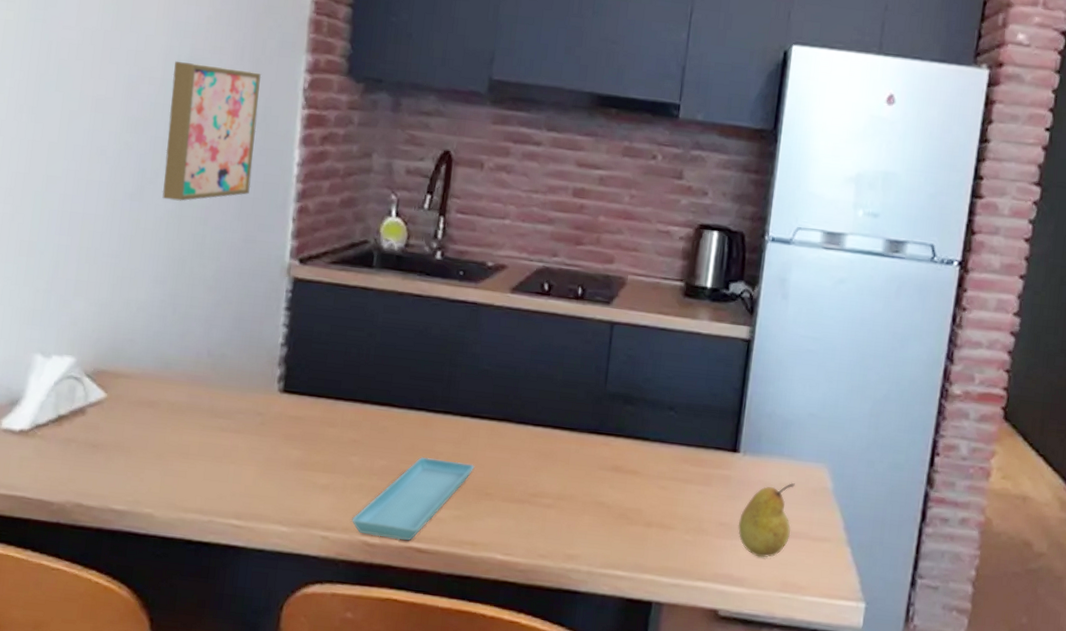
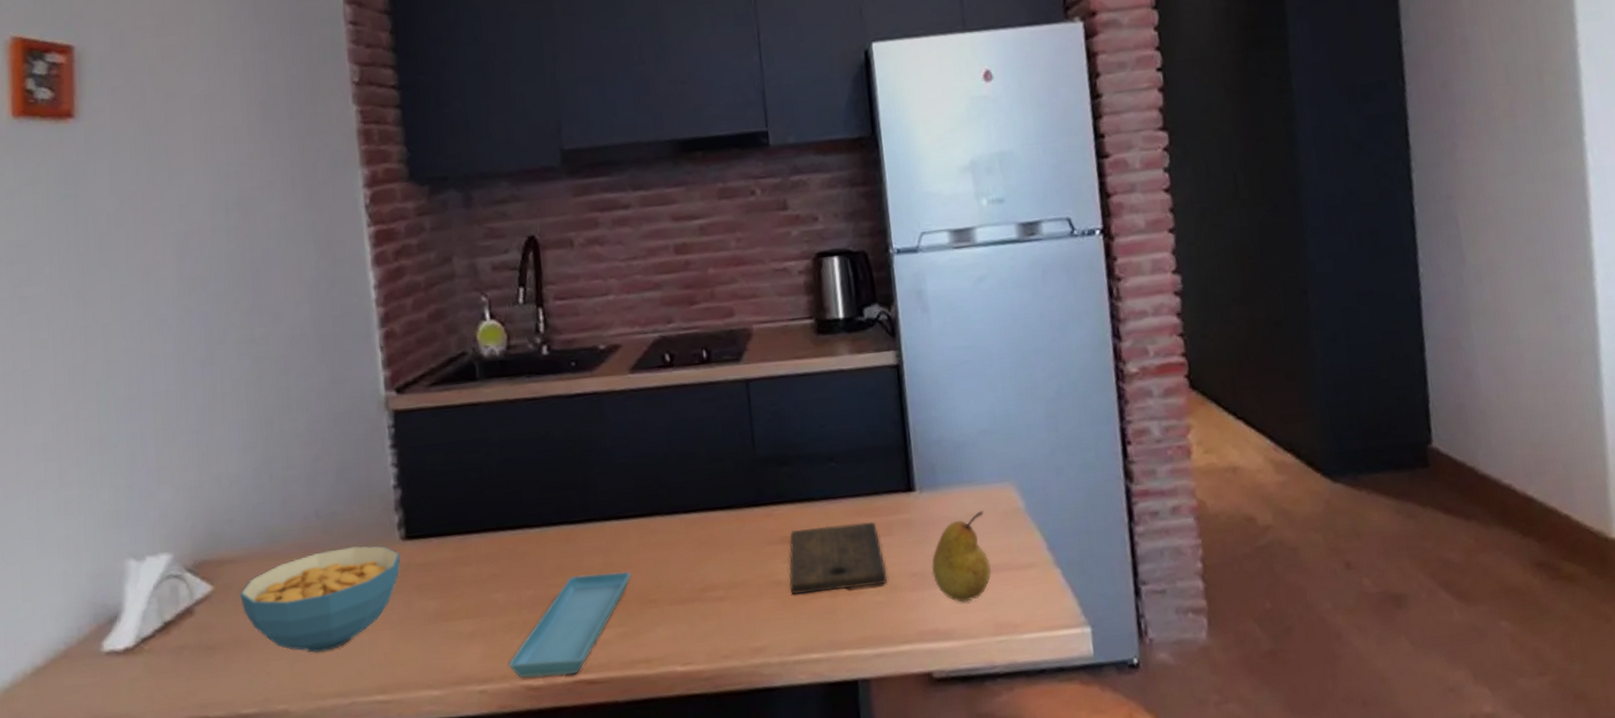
cereal bowl: none [129,386,275,472] -> present [240,545,400,653]
wall art: present [162,60,262,202] -> none [223,199,329,358]
cutting board: none [610,461,699,526] -> present [789,522,887,595]

